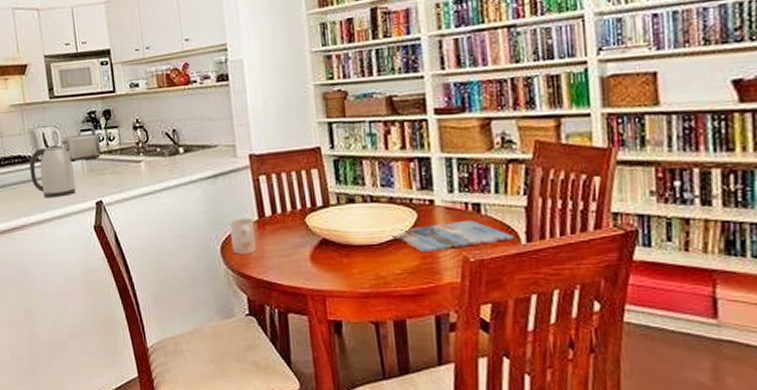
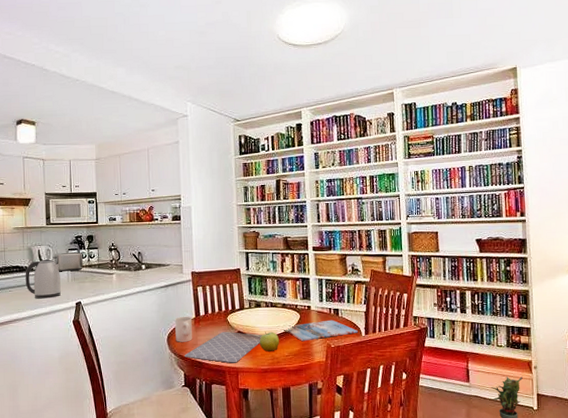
placemat: none [246,238,360,284] -> present [185,331,263,363]
fruit: none [355,238,387,269] -> present [259,331,280,352]

